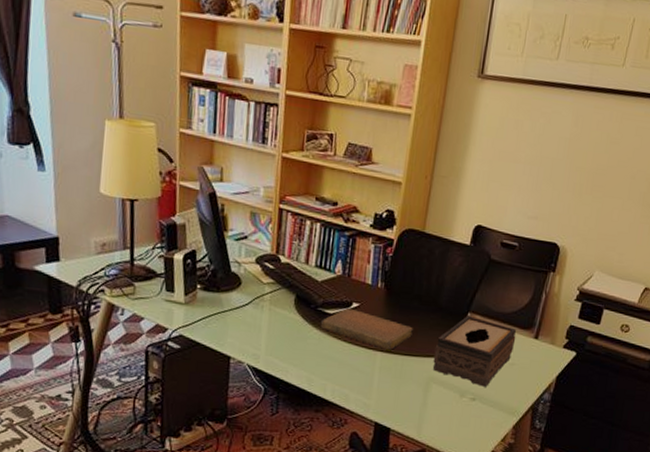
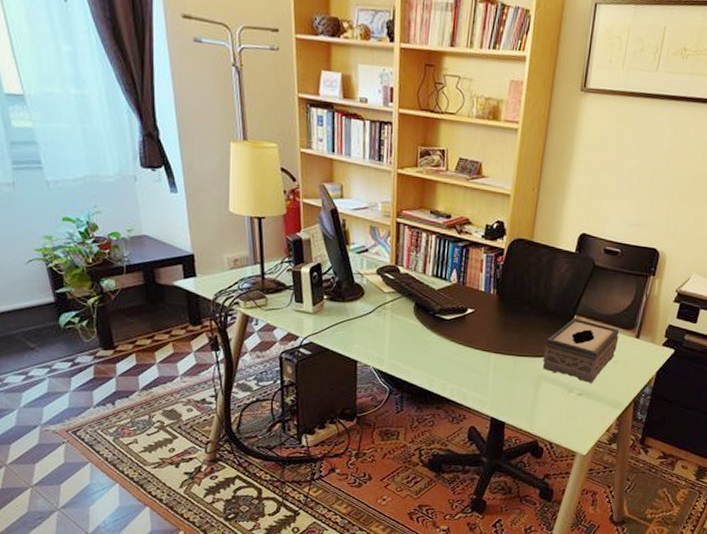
notebook: present [320,308,413,350] -> none [438,314,524,351]

